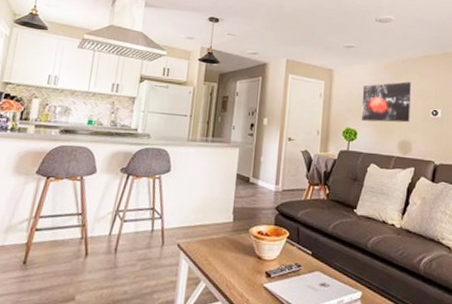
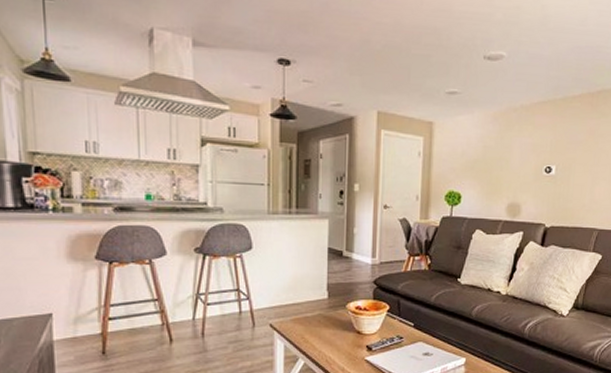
wall art: present [361,82,411,123] -> none [465,134,523,183]

